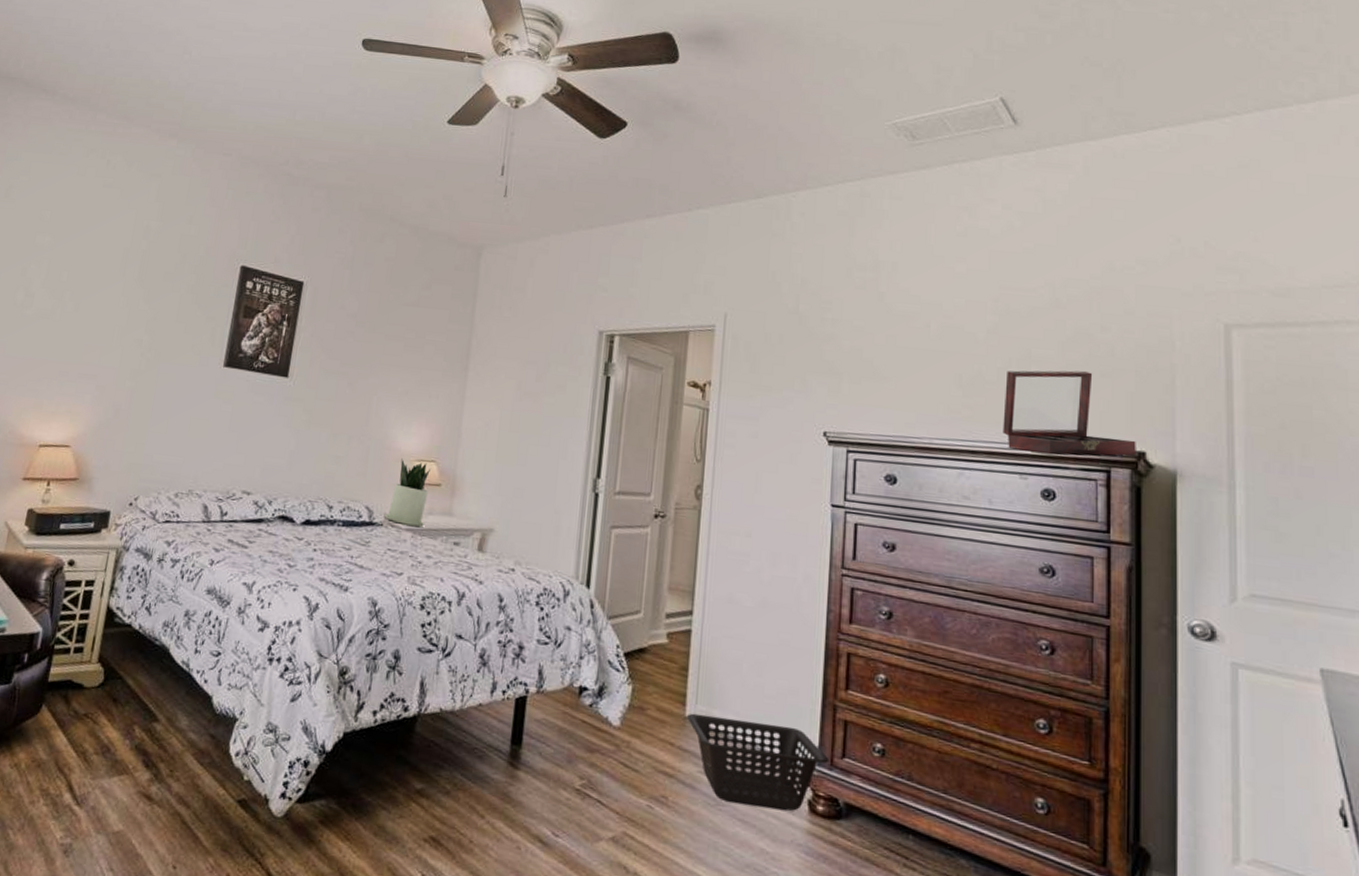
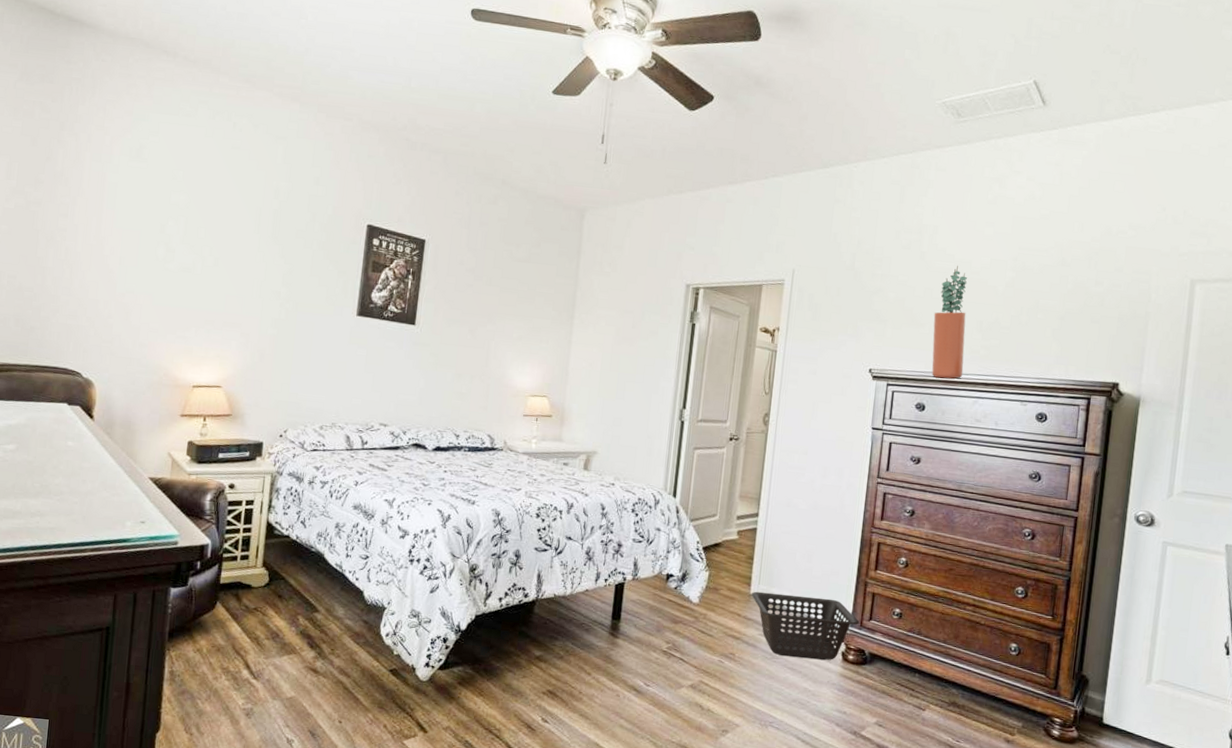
planter: present [384,459,430,528] -> none [503,394,543,452]
vase: none [899,307,942,445] -> present [931,265,968,379]
jewelry box: present [1002,370,1136,456] -> none [1011,317,1113,386]

